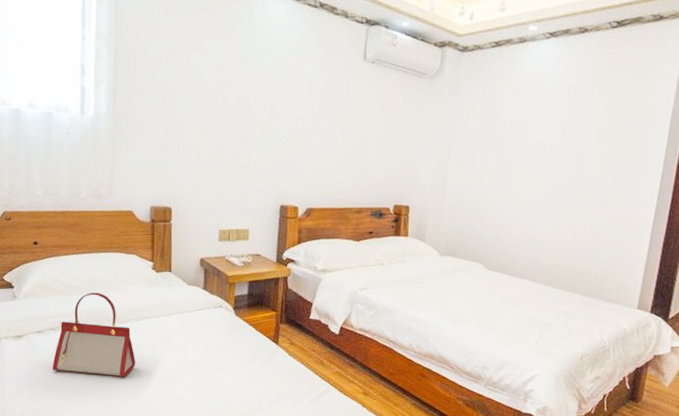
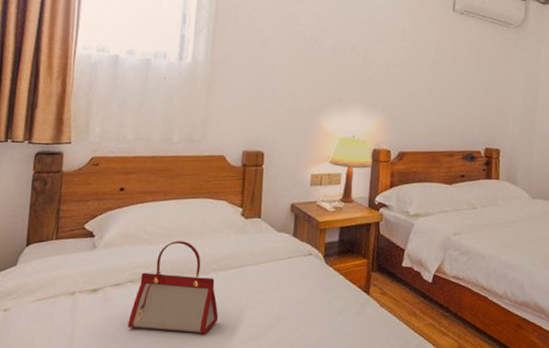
table lamp: none [235,191,280,259] -> present [328,135,372,204]

